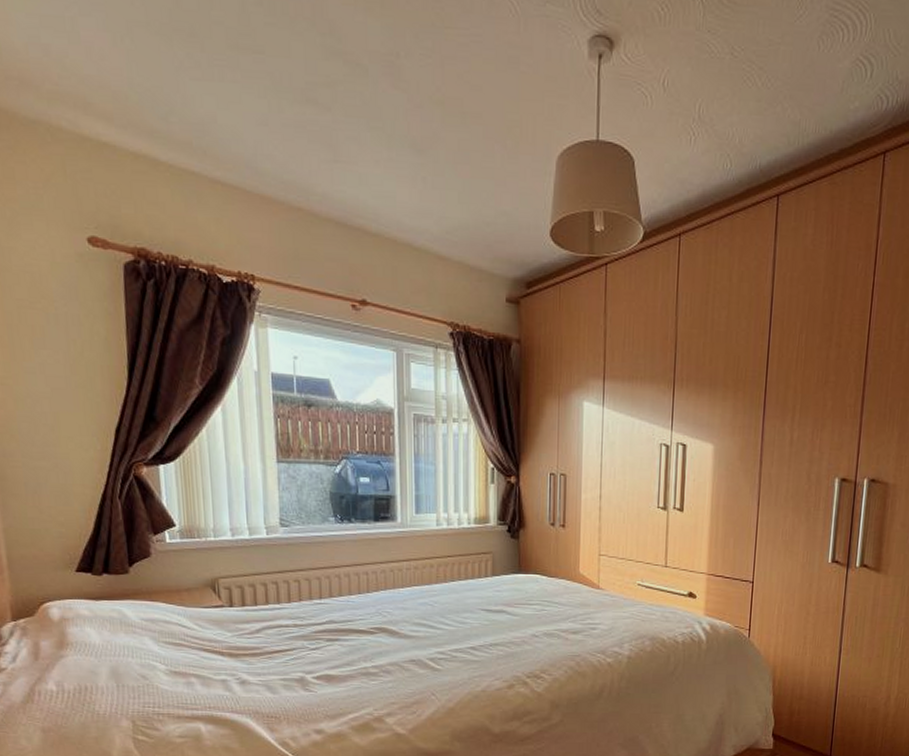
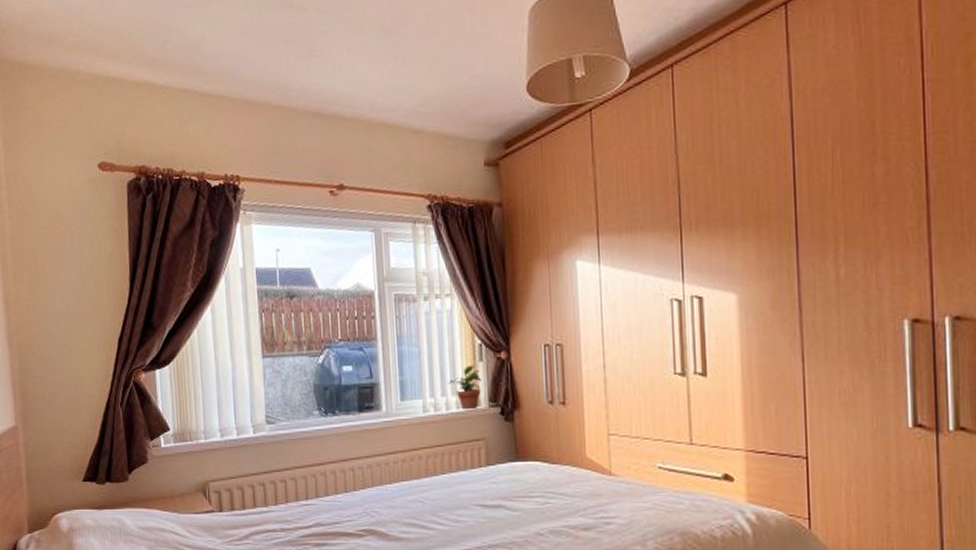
potted plant: none [460,486,493,526] -> present [447,364,482,410]

